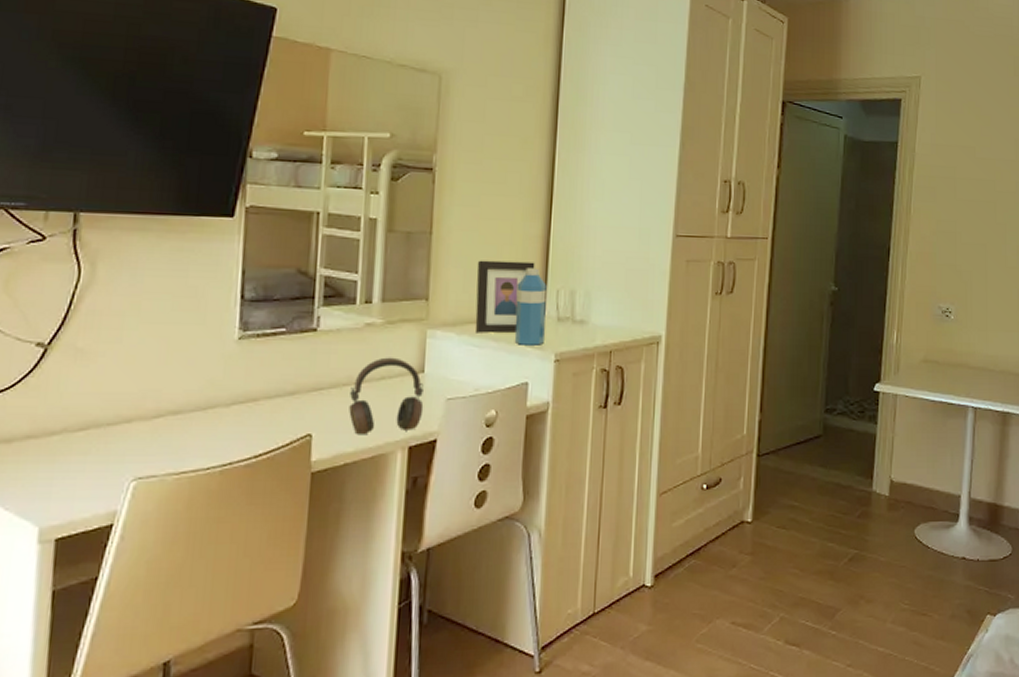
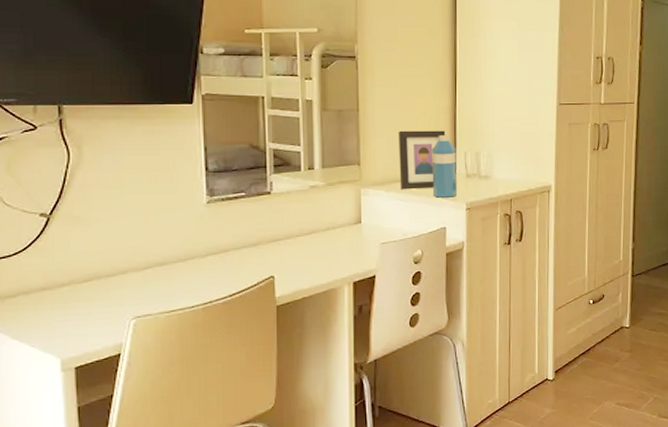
headphones: present [349,357,424,434] -> none [302,212,363,274]

